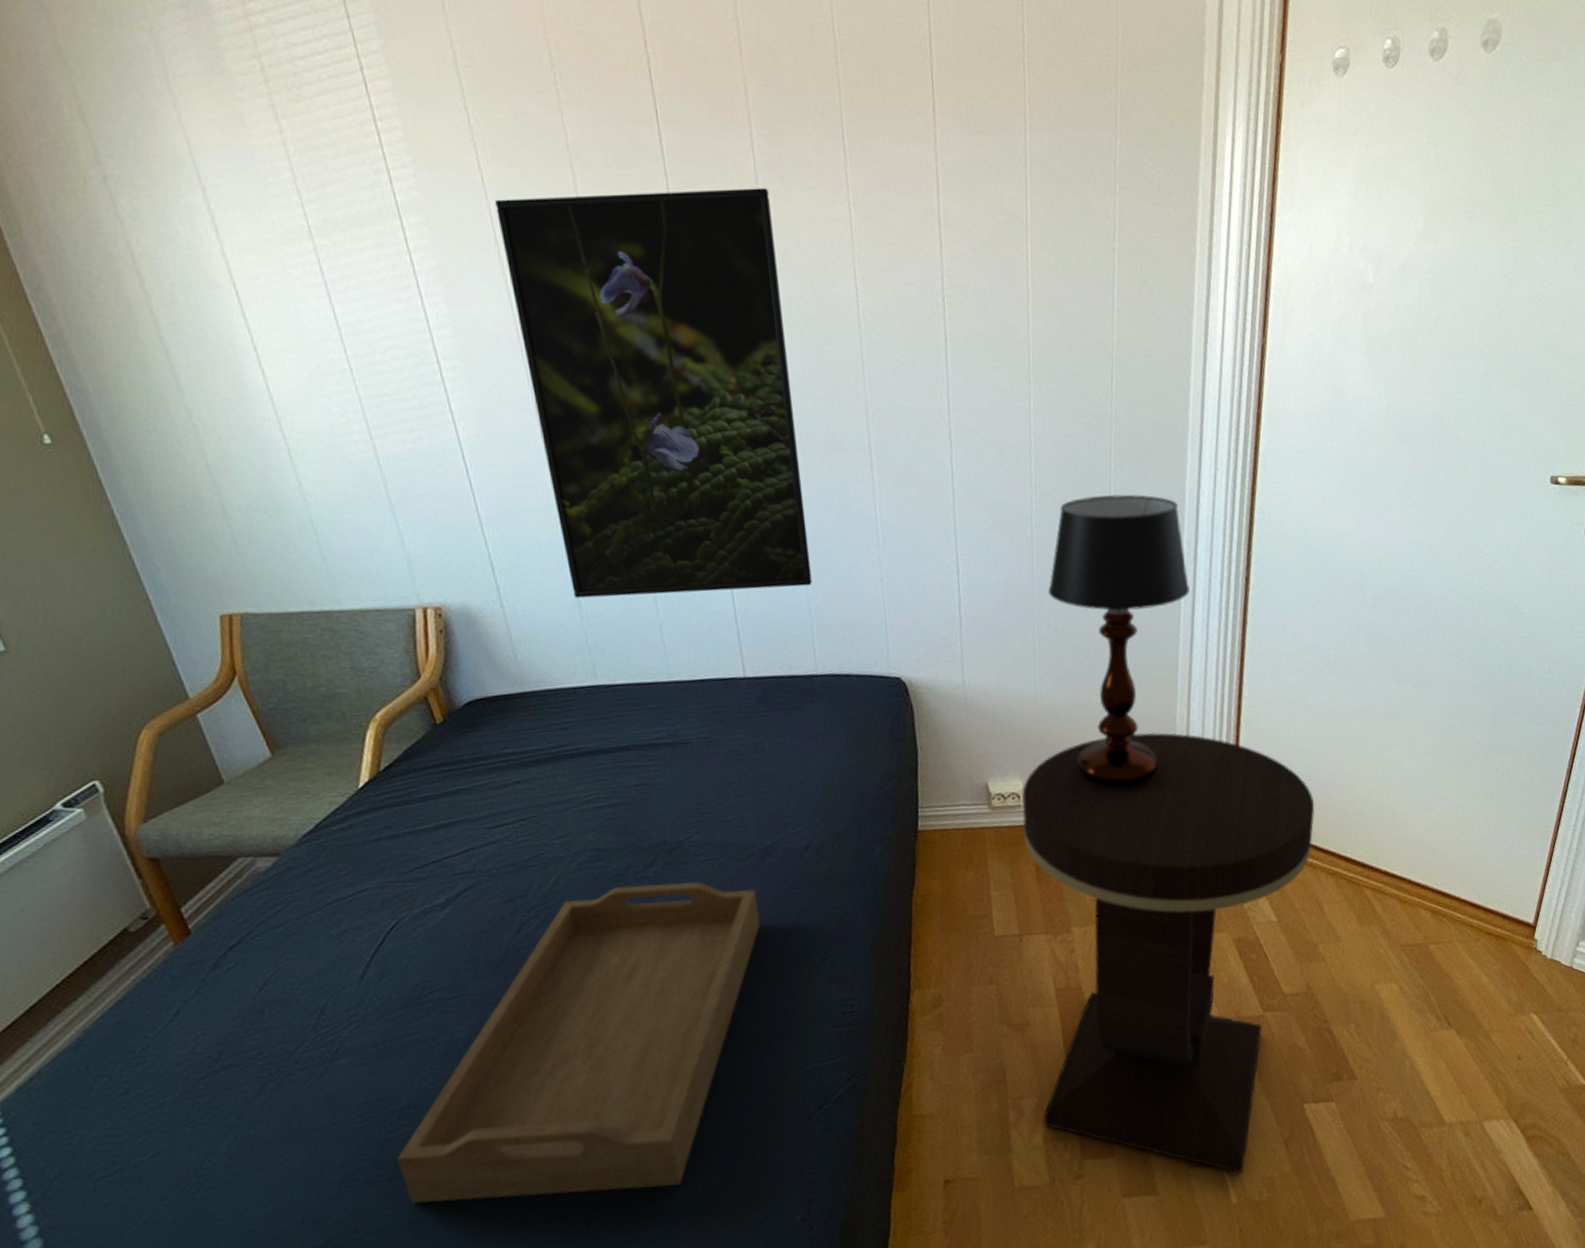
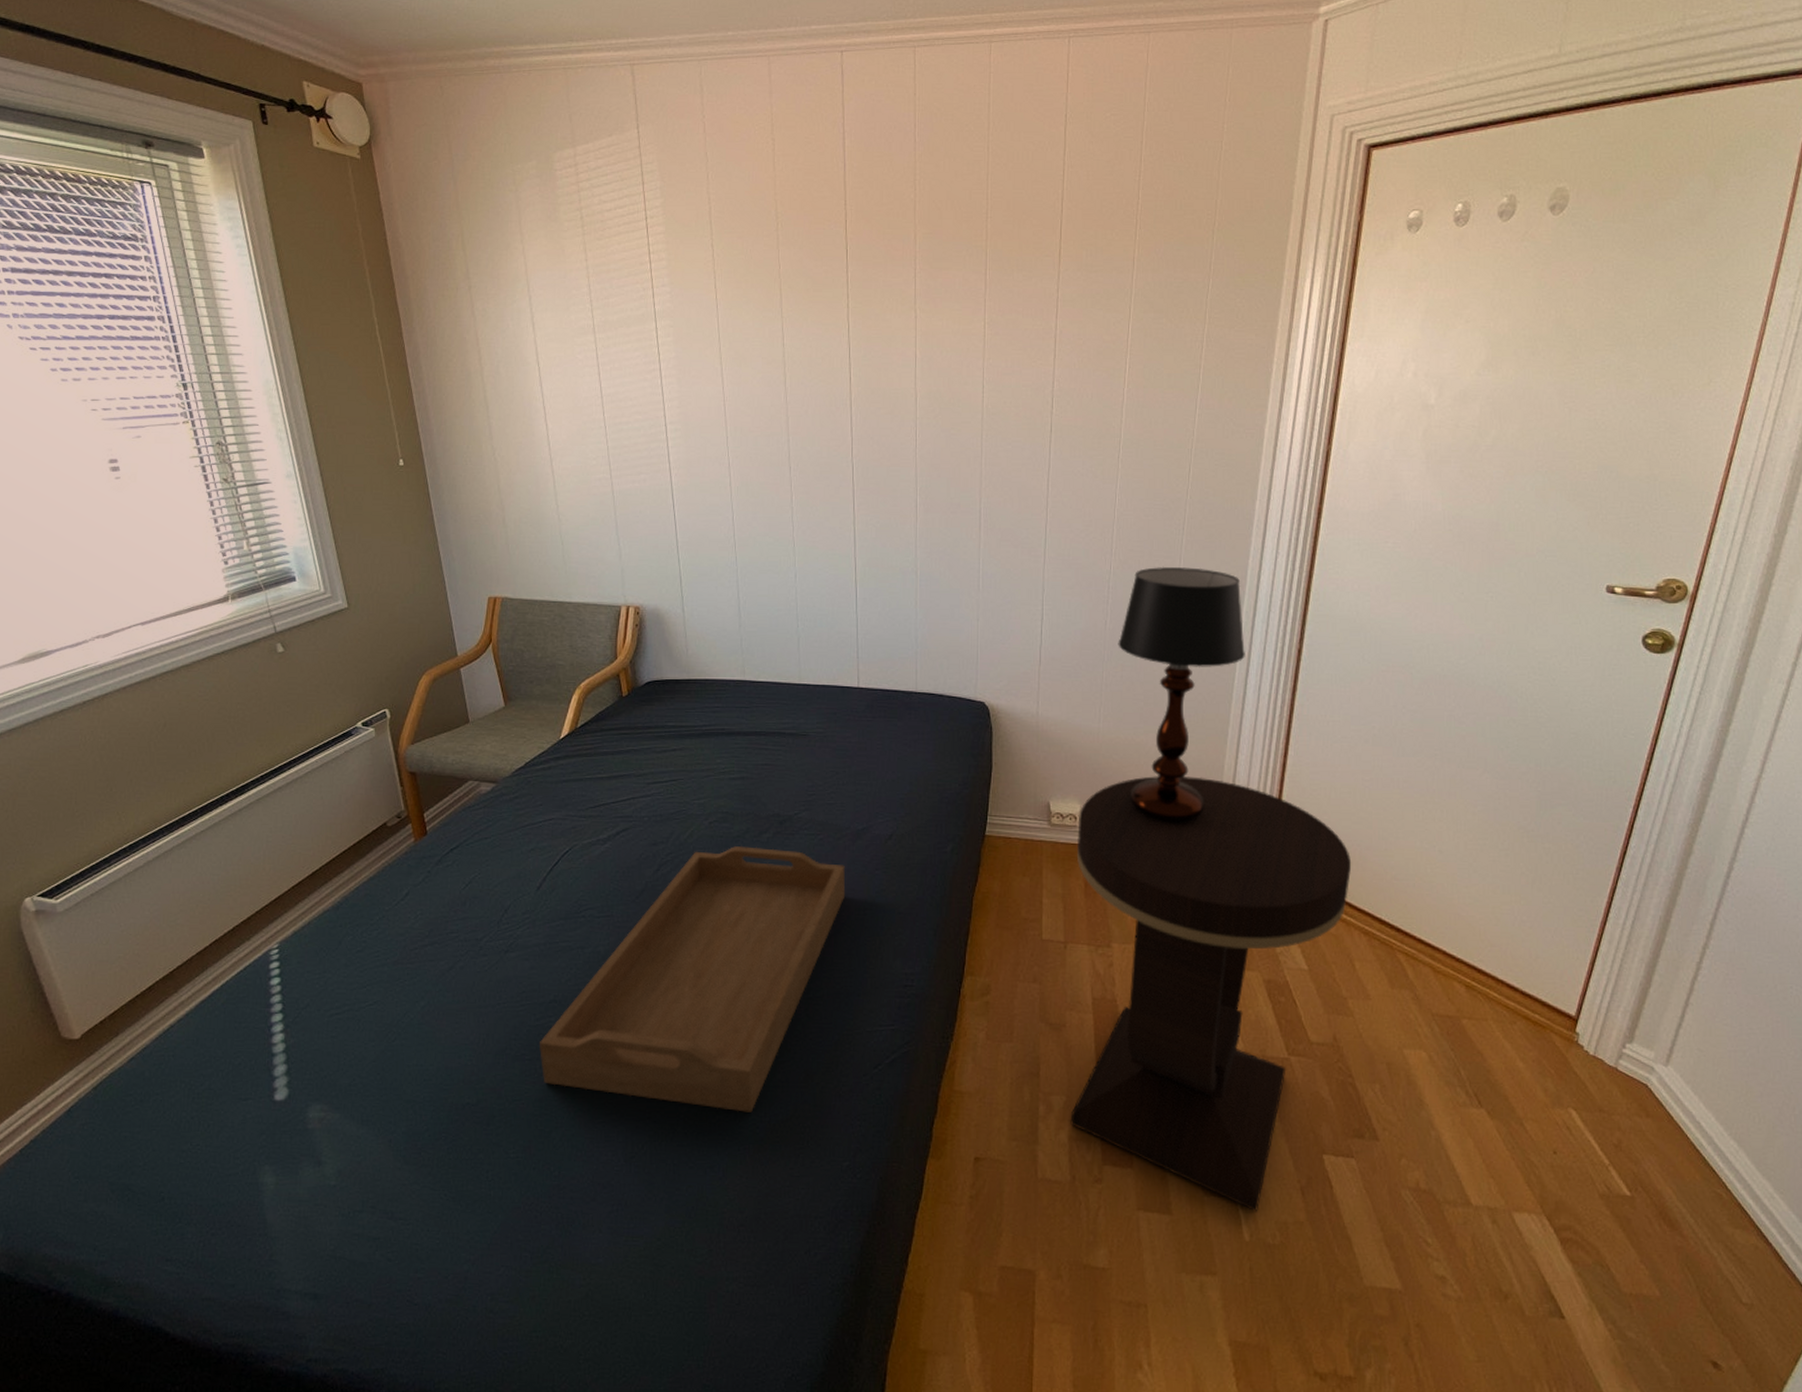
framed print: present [495,187,813,599] -> none [722,308,924,618]

